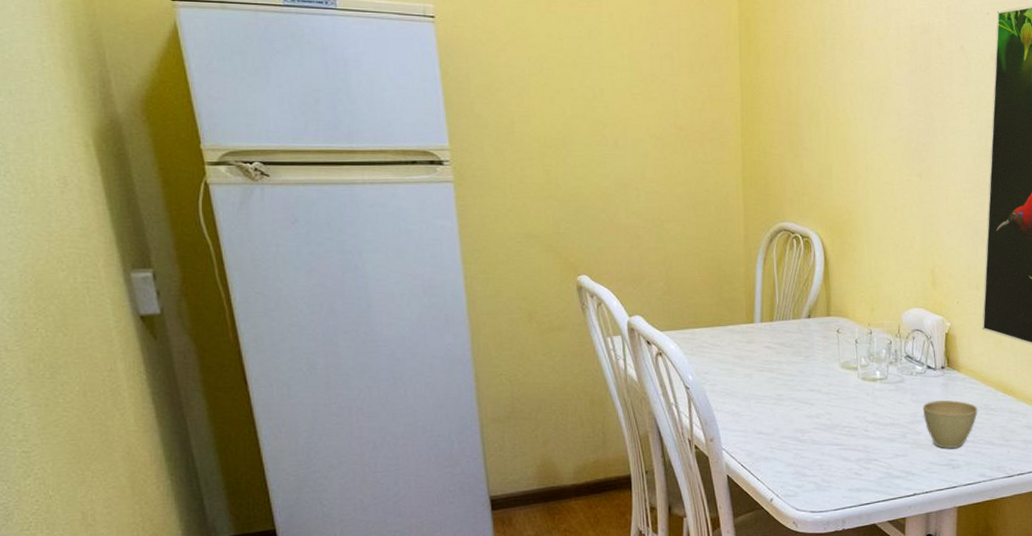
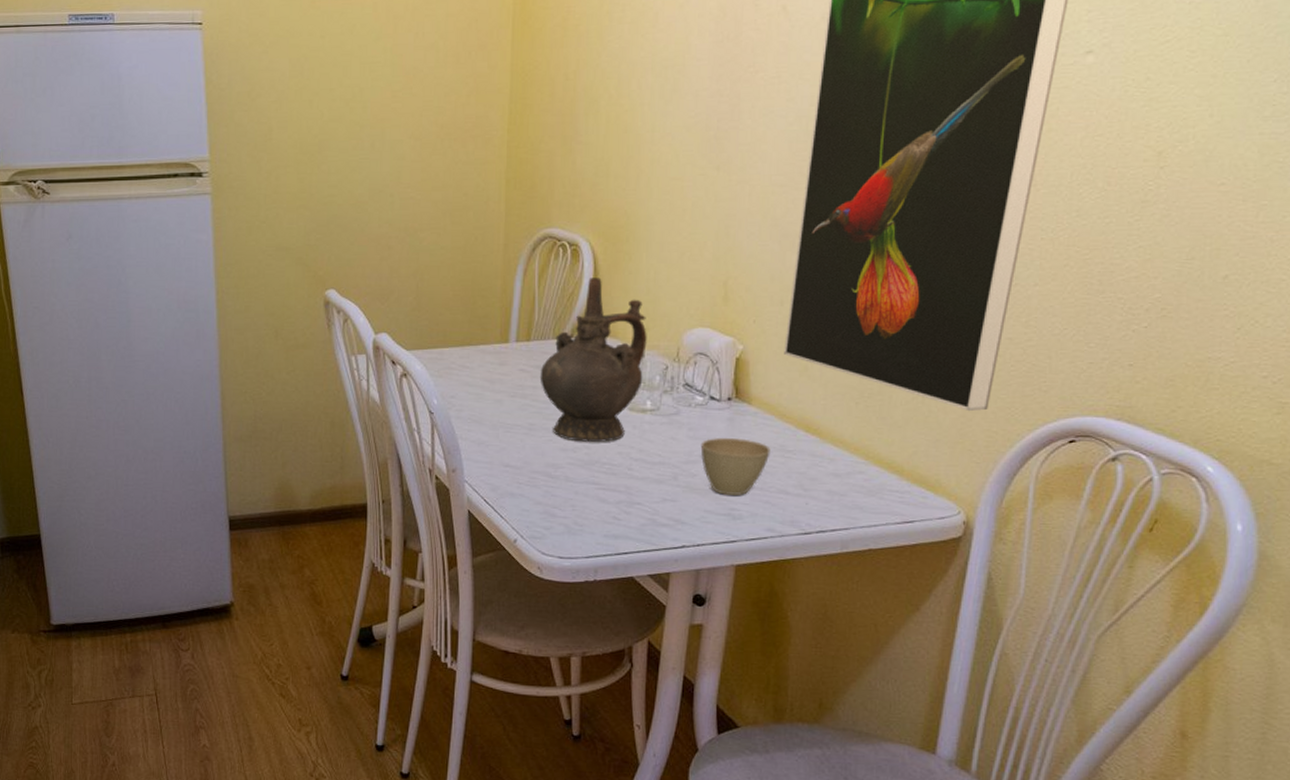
ceremonial vessel: none [783,266,873,409] -> present [539,277,647,442]

